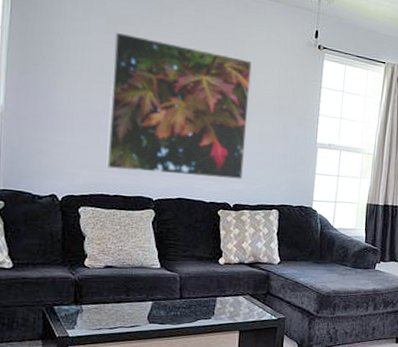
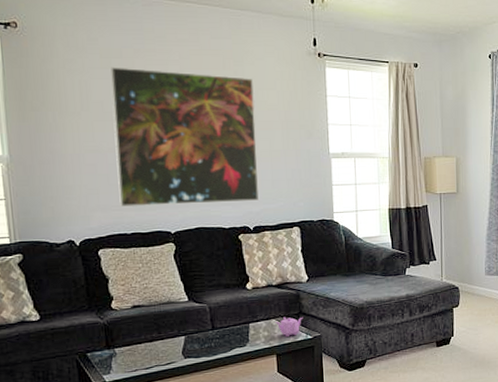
teapot: none [242,295,270,315] -> present [275,317,303,337]

